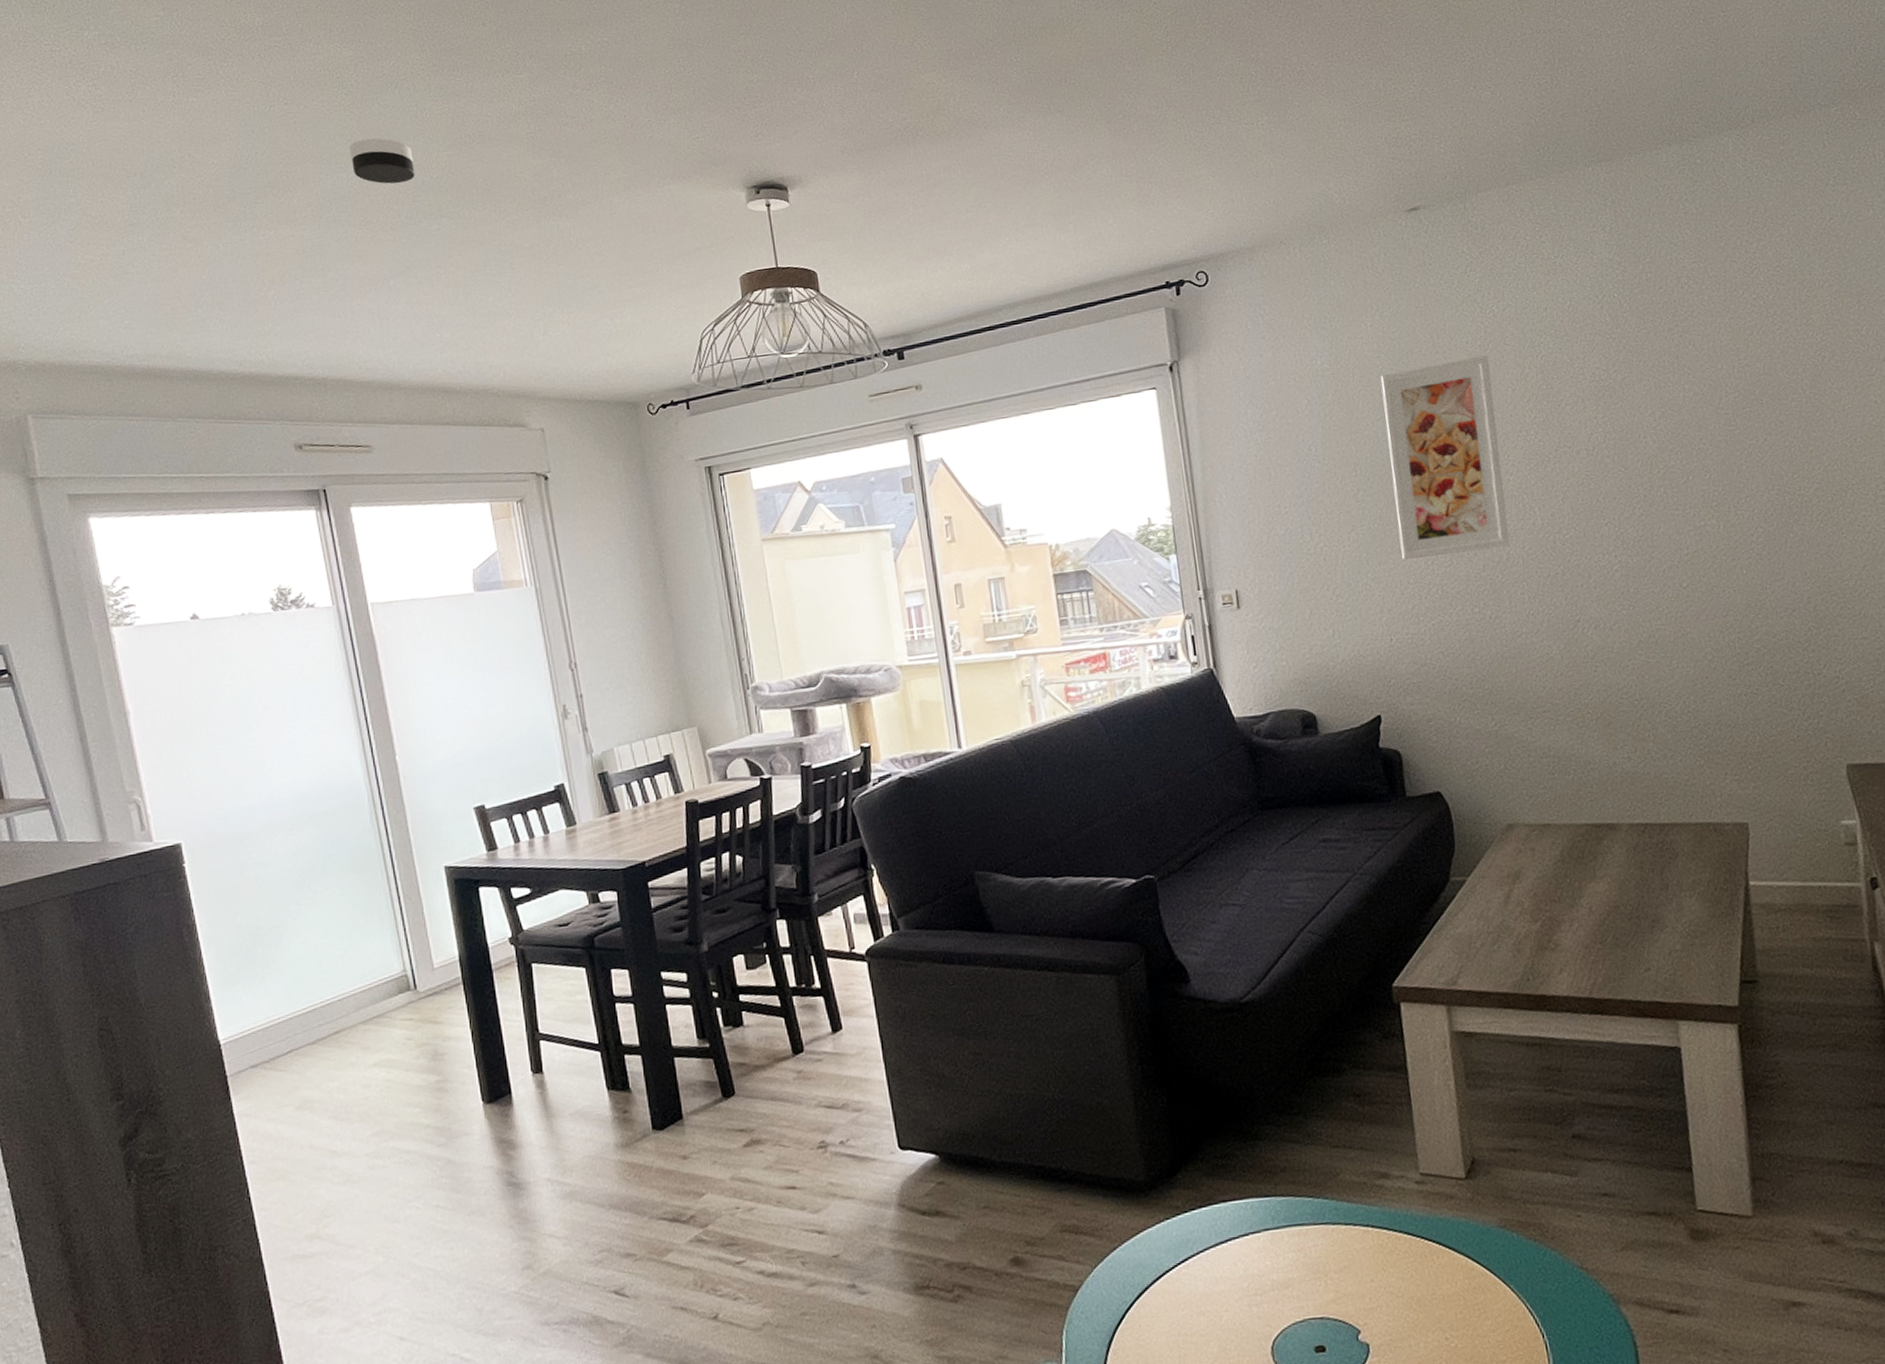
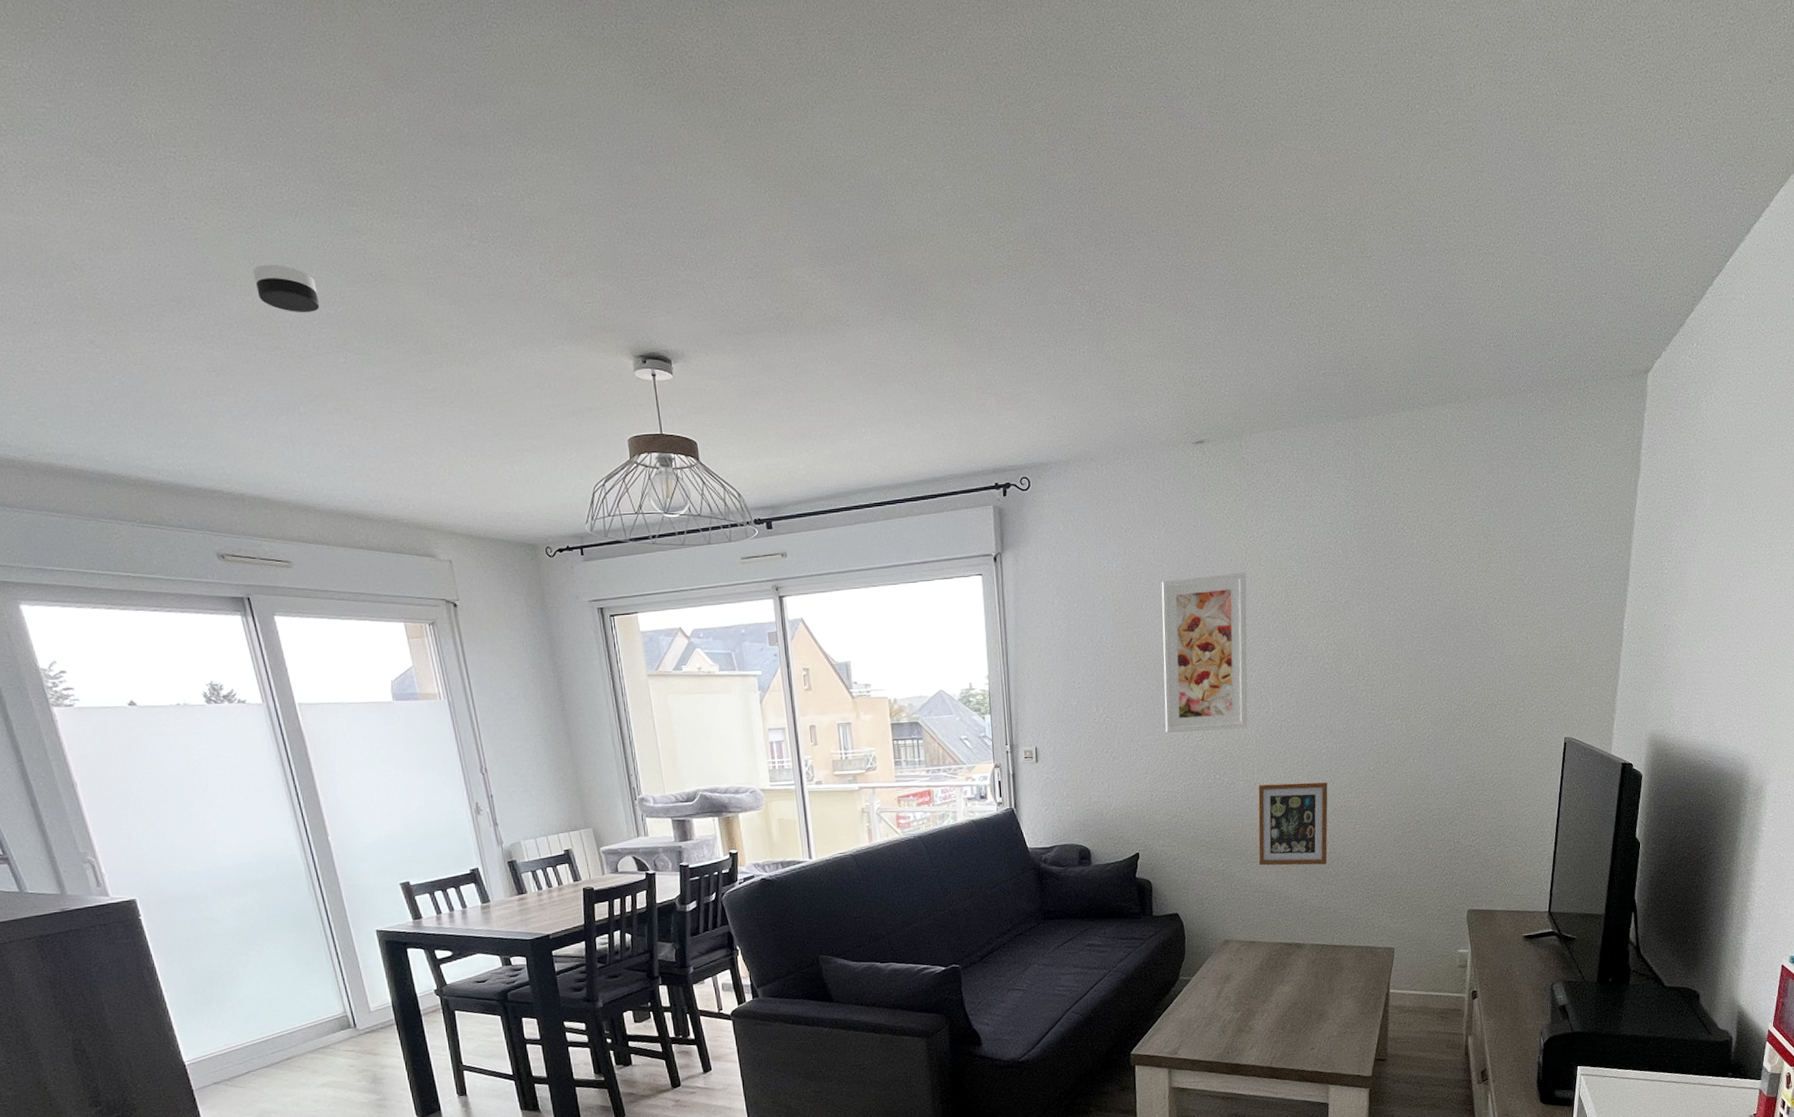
picture frame: none [1531,606,1638,722] -> present [1258,781,1328,866]

